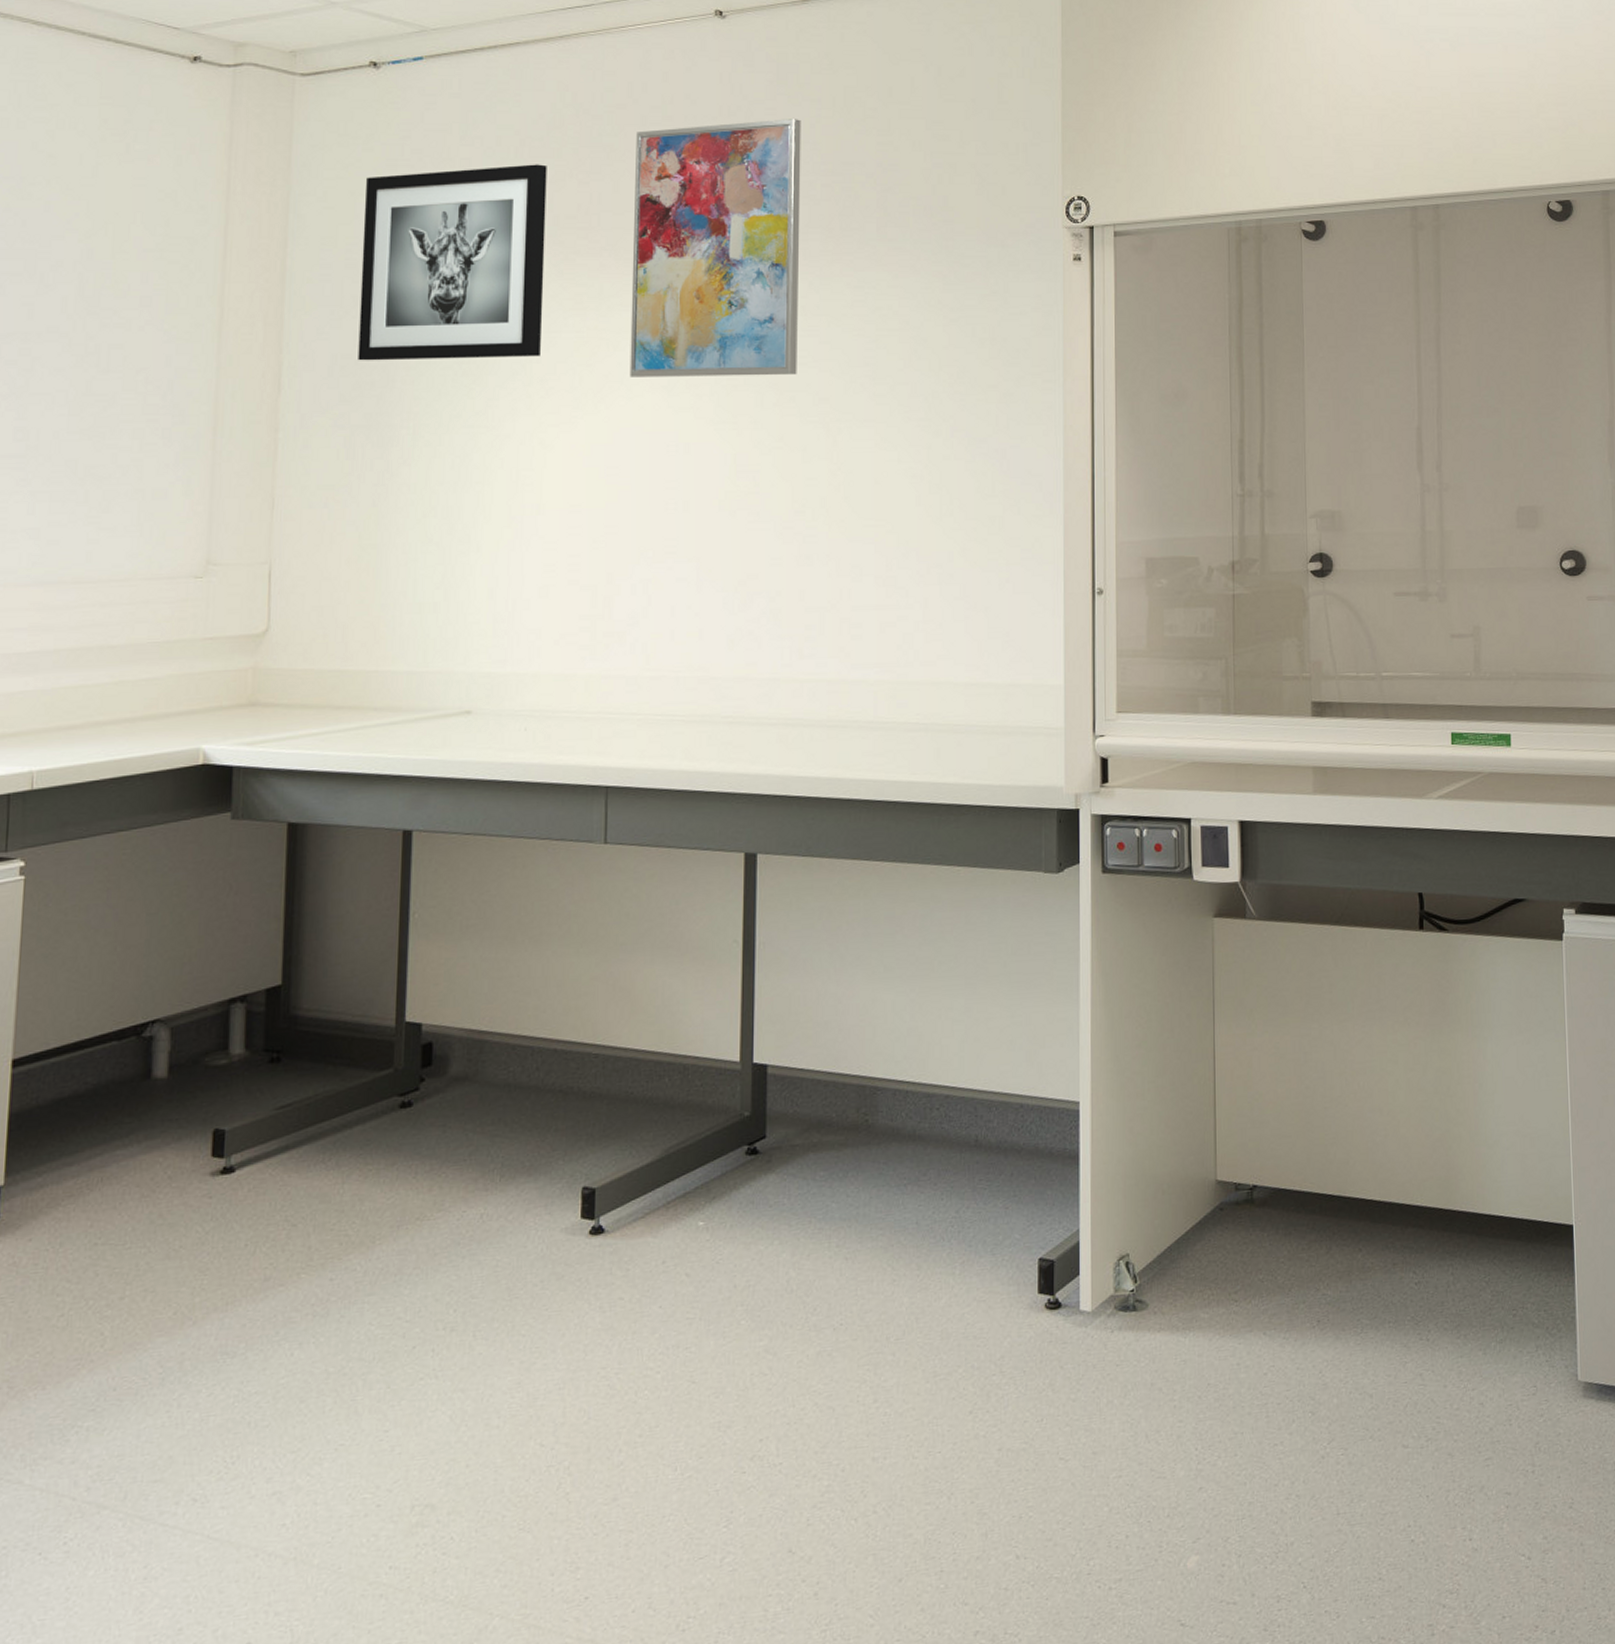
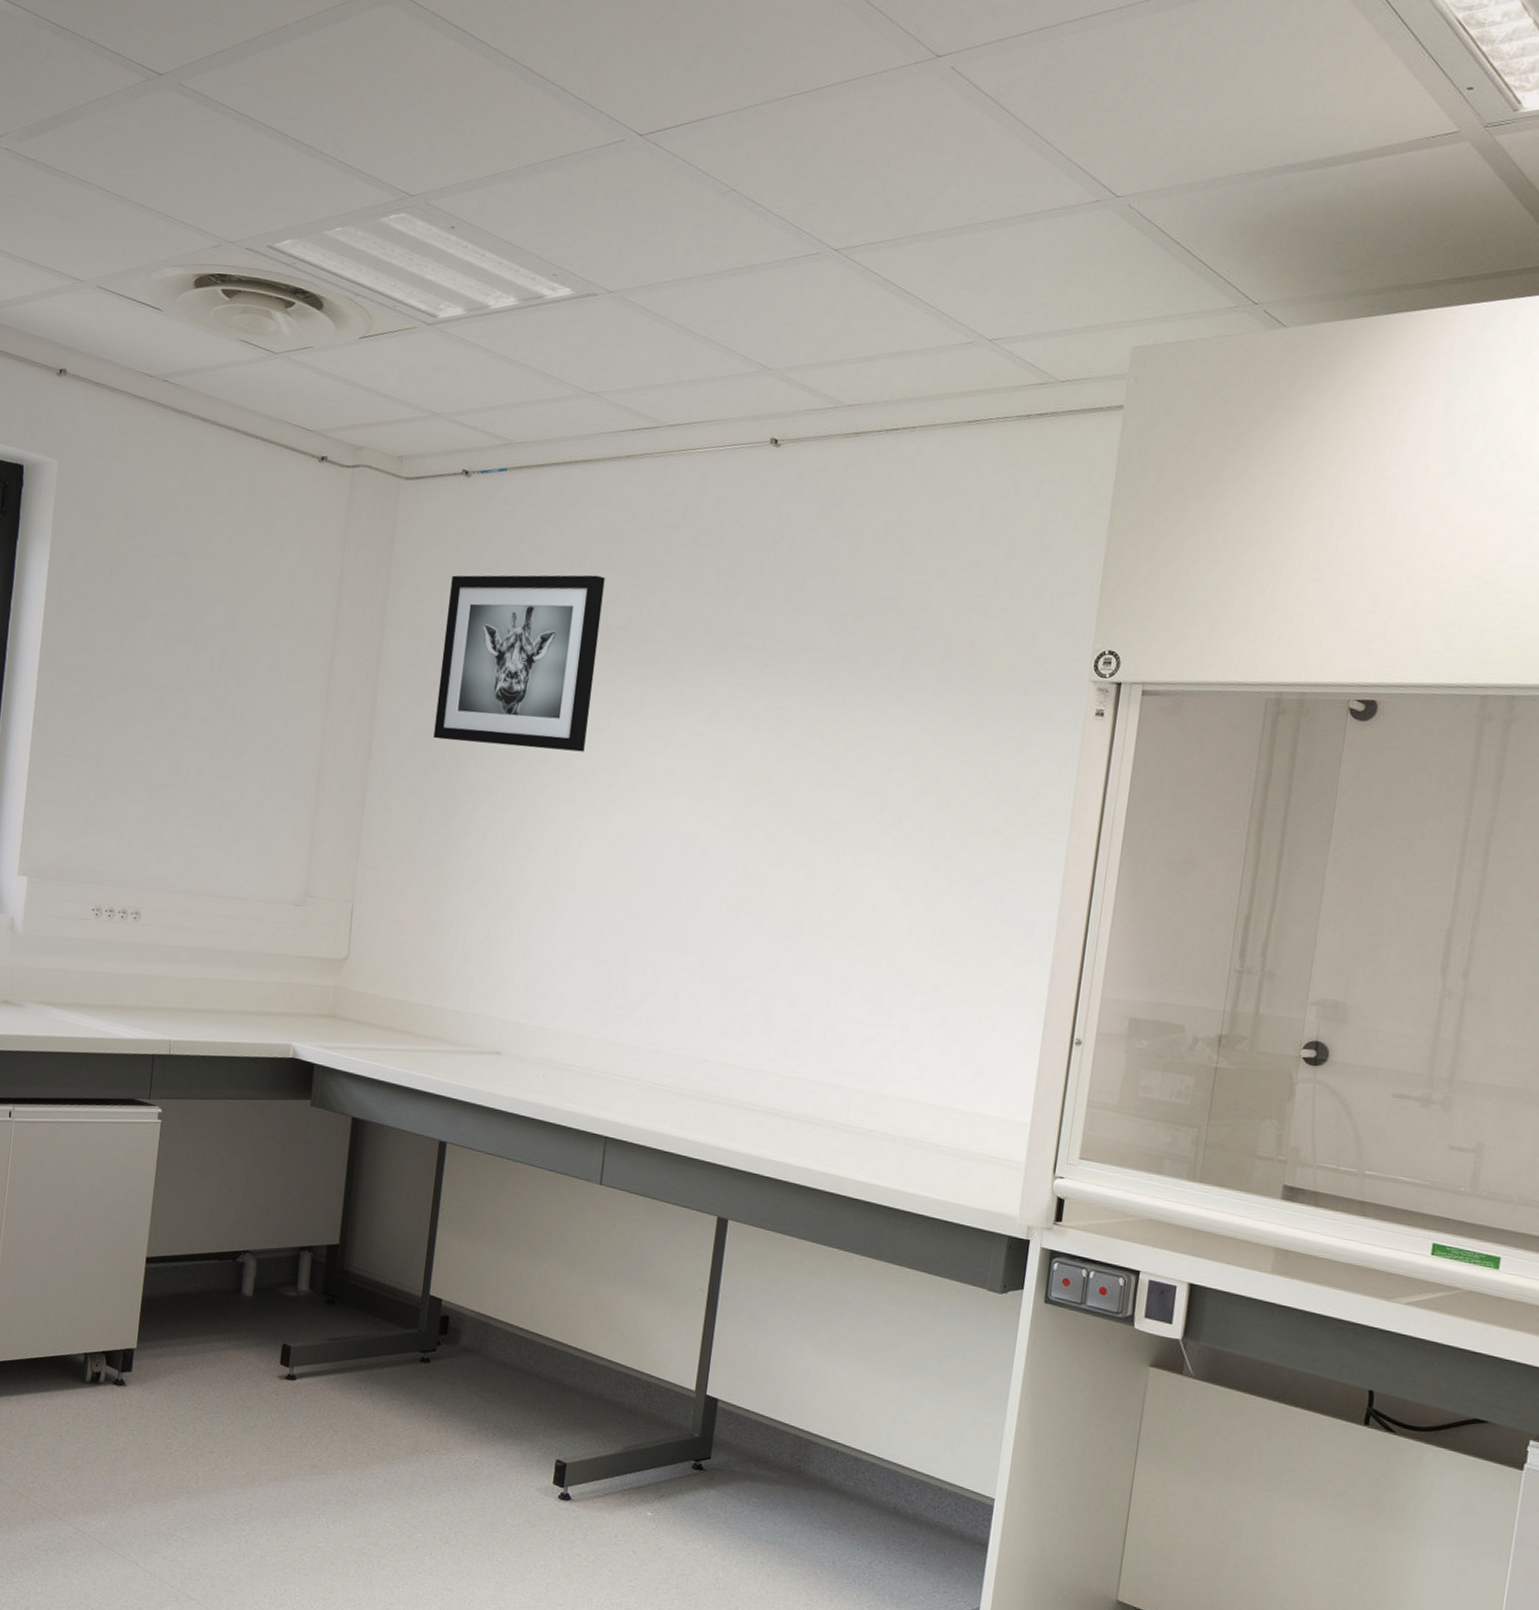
wall art: present [629,119,801,377] -> none [659,549,841,797]

